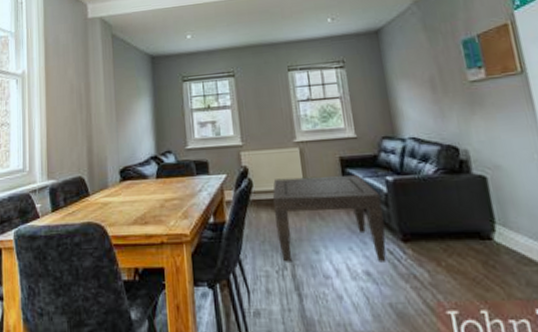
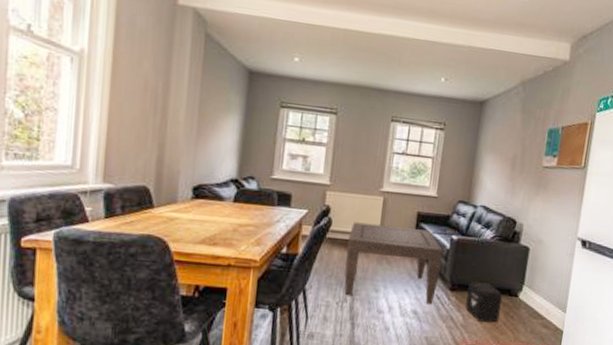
air purifier: none [423,227,477,277] -> present [465,281,502,323]

